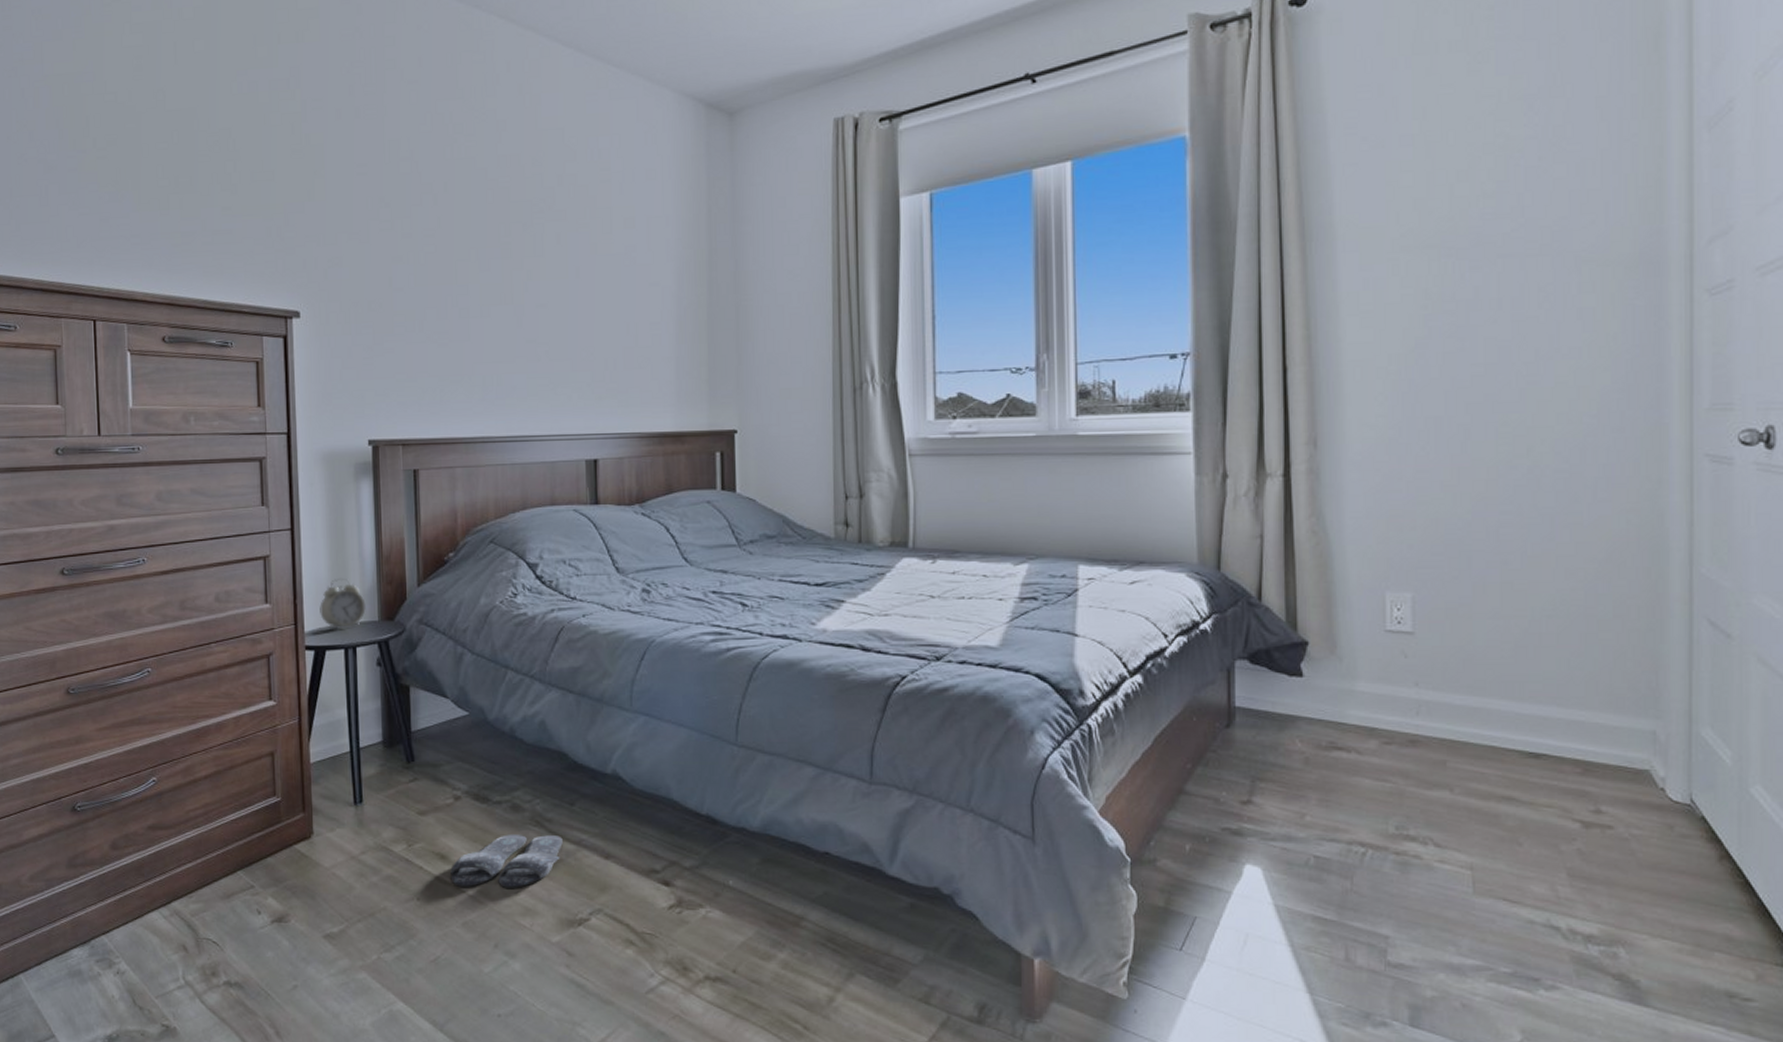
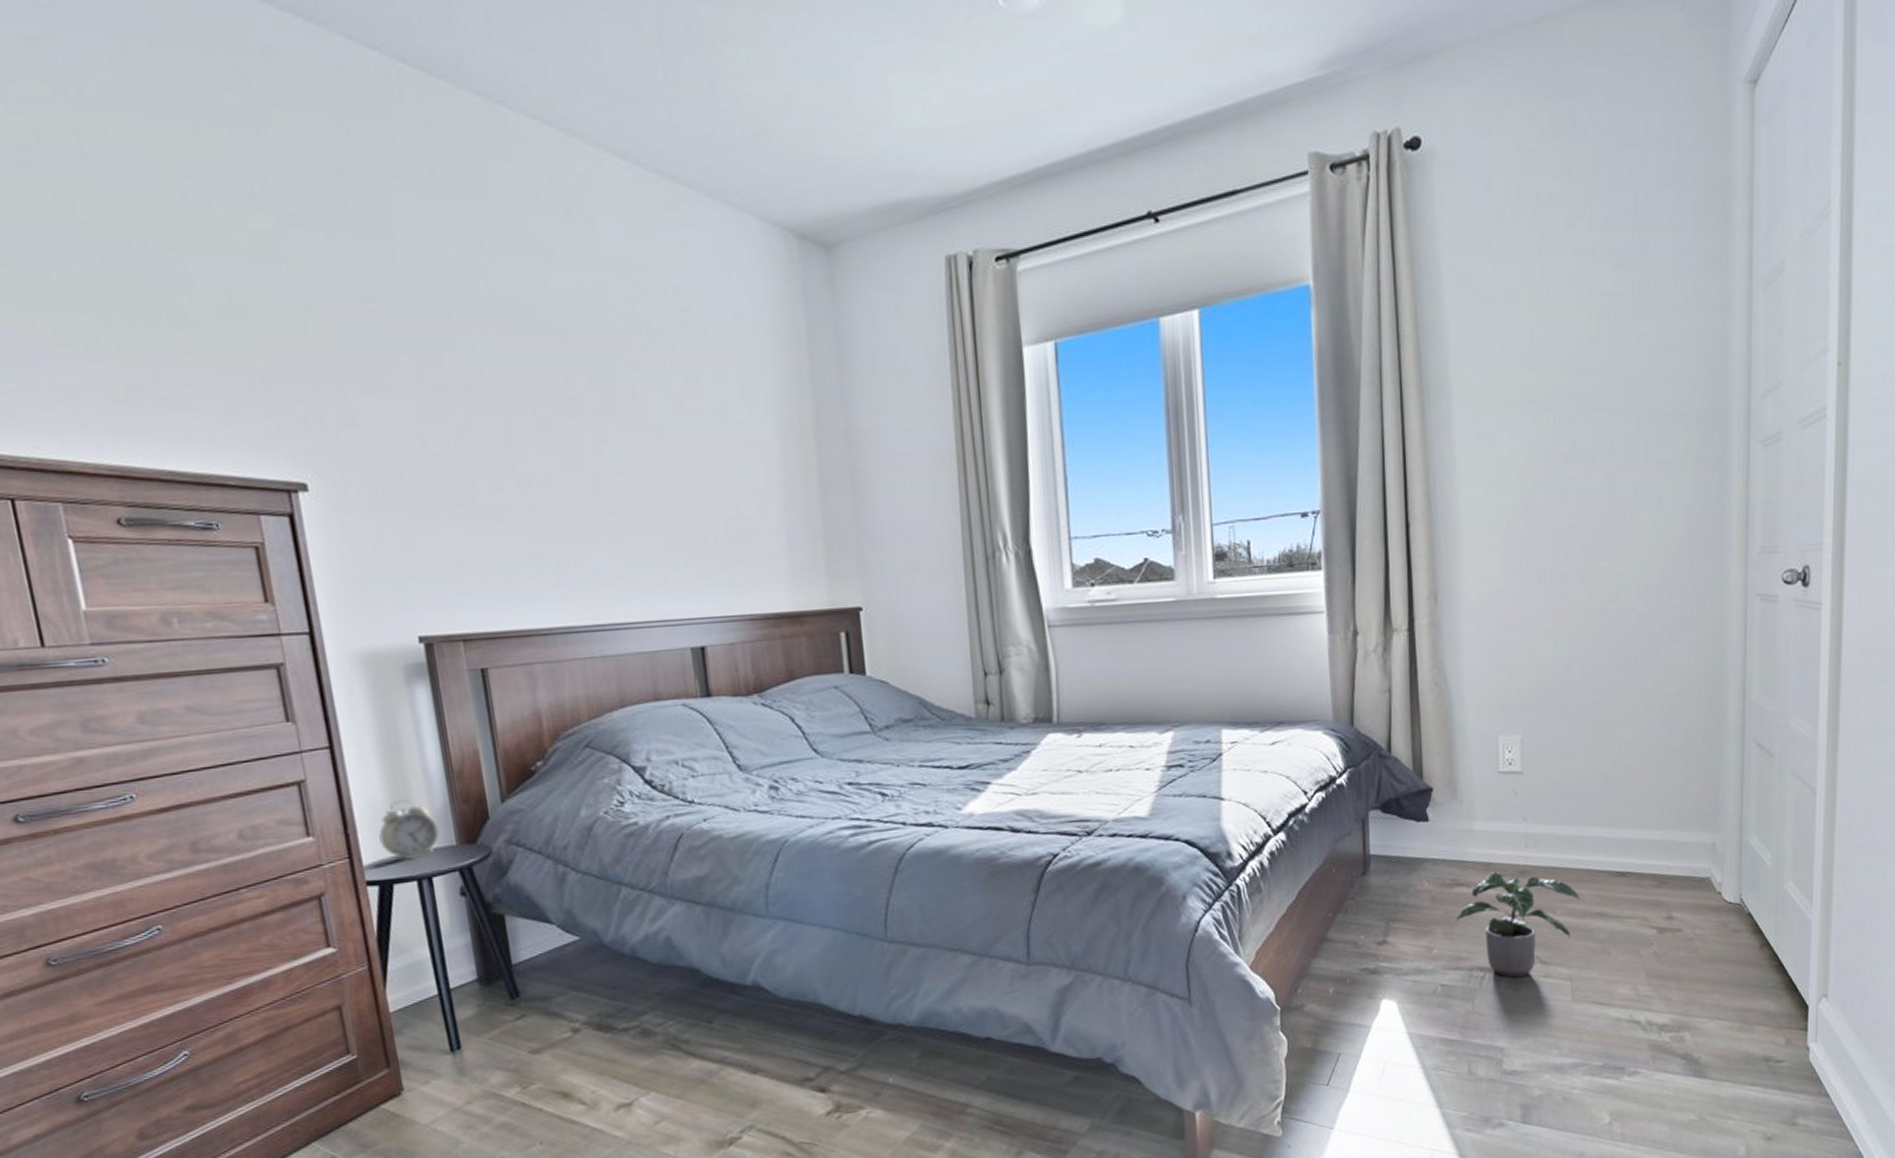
slippers: present [450,834,563,889] -> none [576,1056,704,1125]
potted plant: none [1334,739,1483,858] -> present [1457,872,1579,978]

